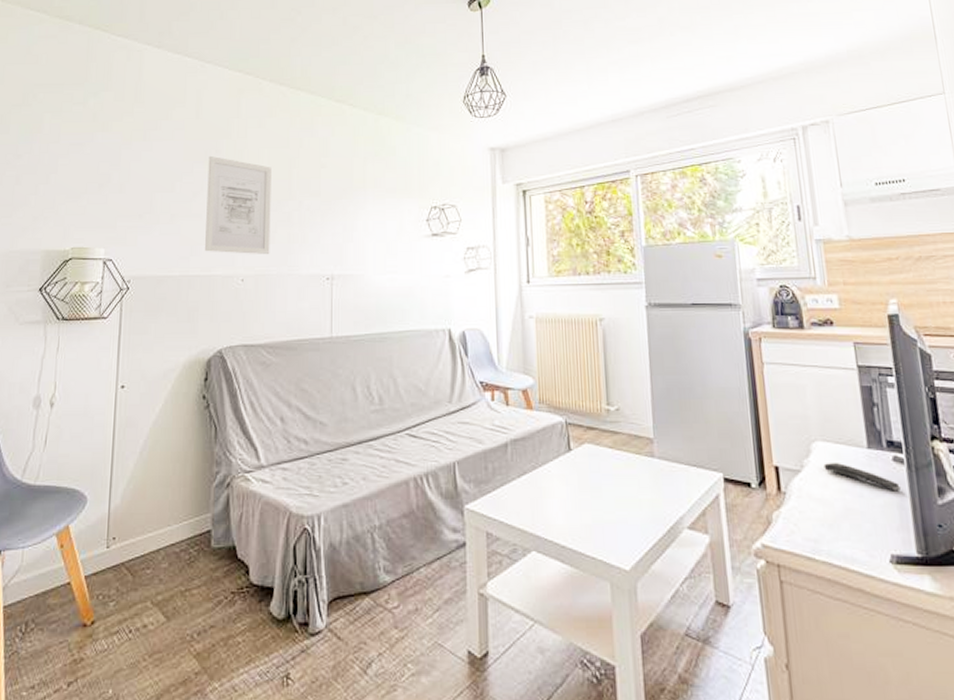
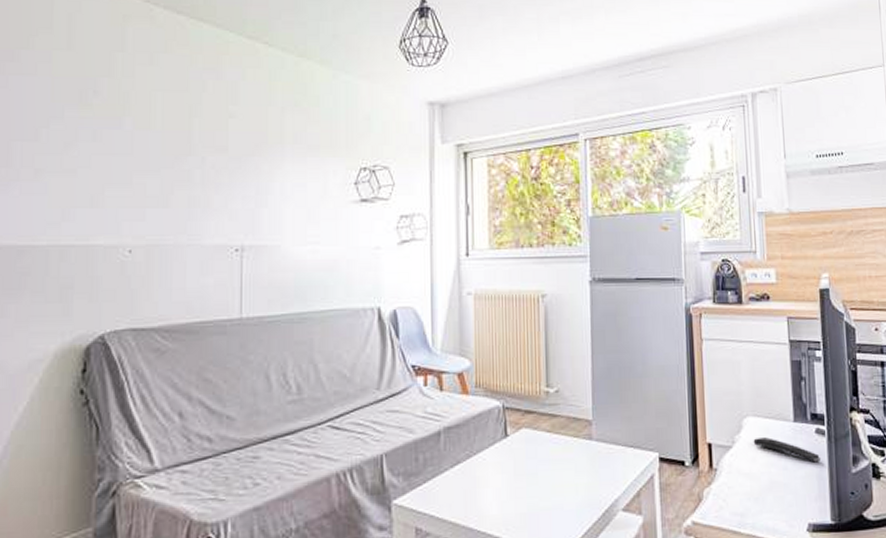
wall art: present [205,155,272,254] -> none [81,97,167,220]

